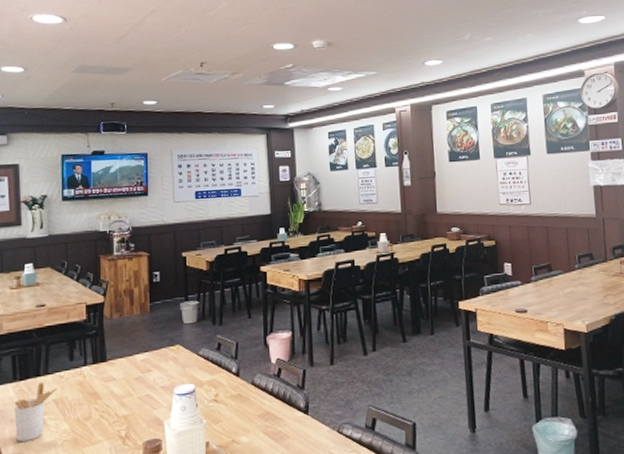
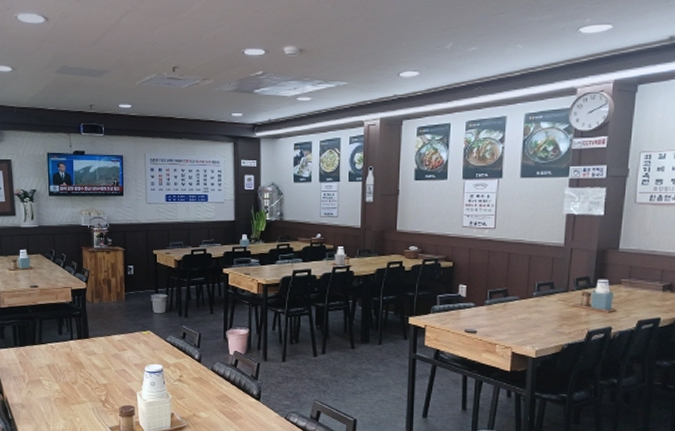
utensil holder: present [14,382,58,442] -> none [16,350,50,395]

